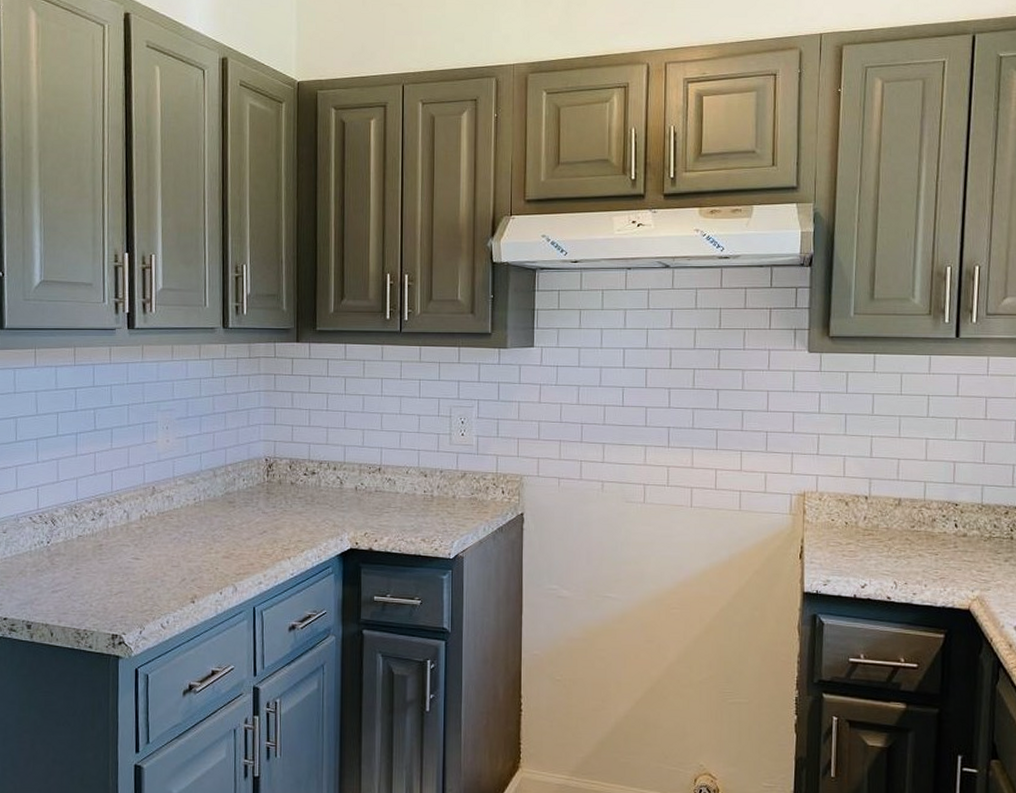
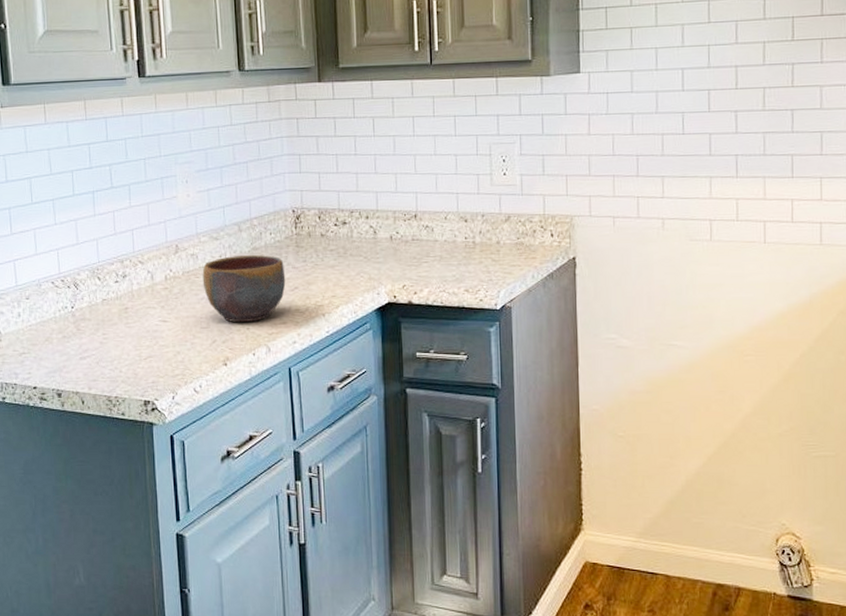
bowl: none [176,499,255,563] -> present [202,255,286,323]

